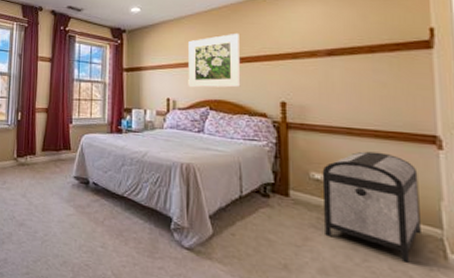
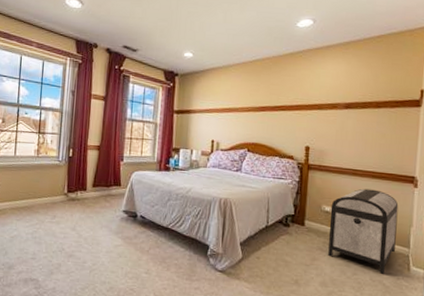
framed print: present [188,33,241,88] -> none [231,83,278,133]

